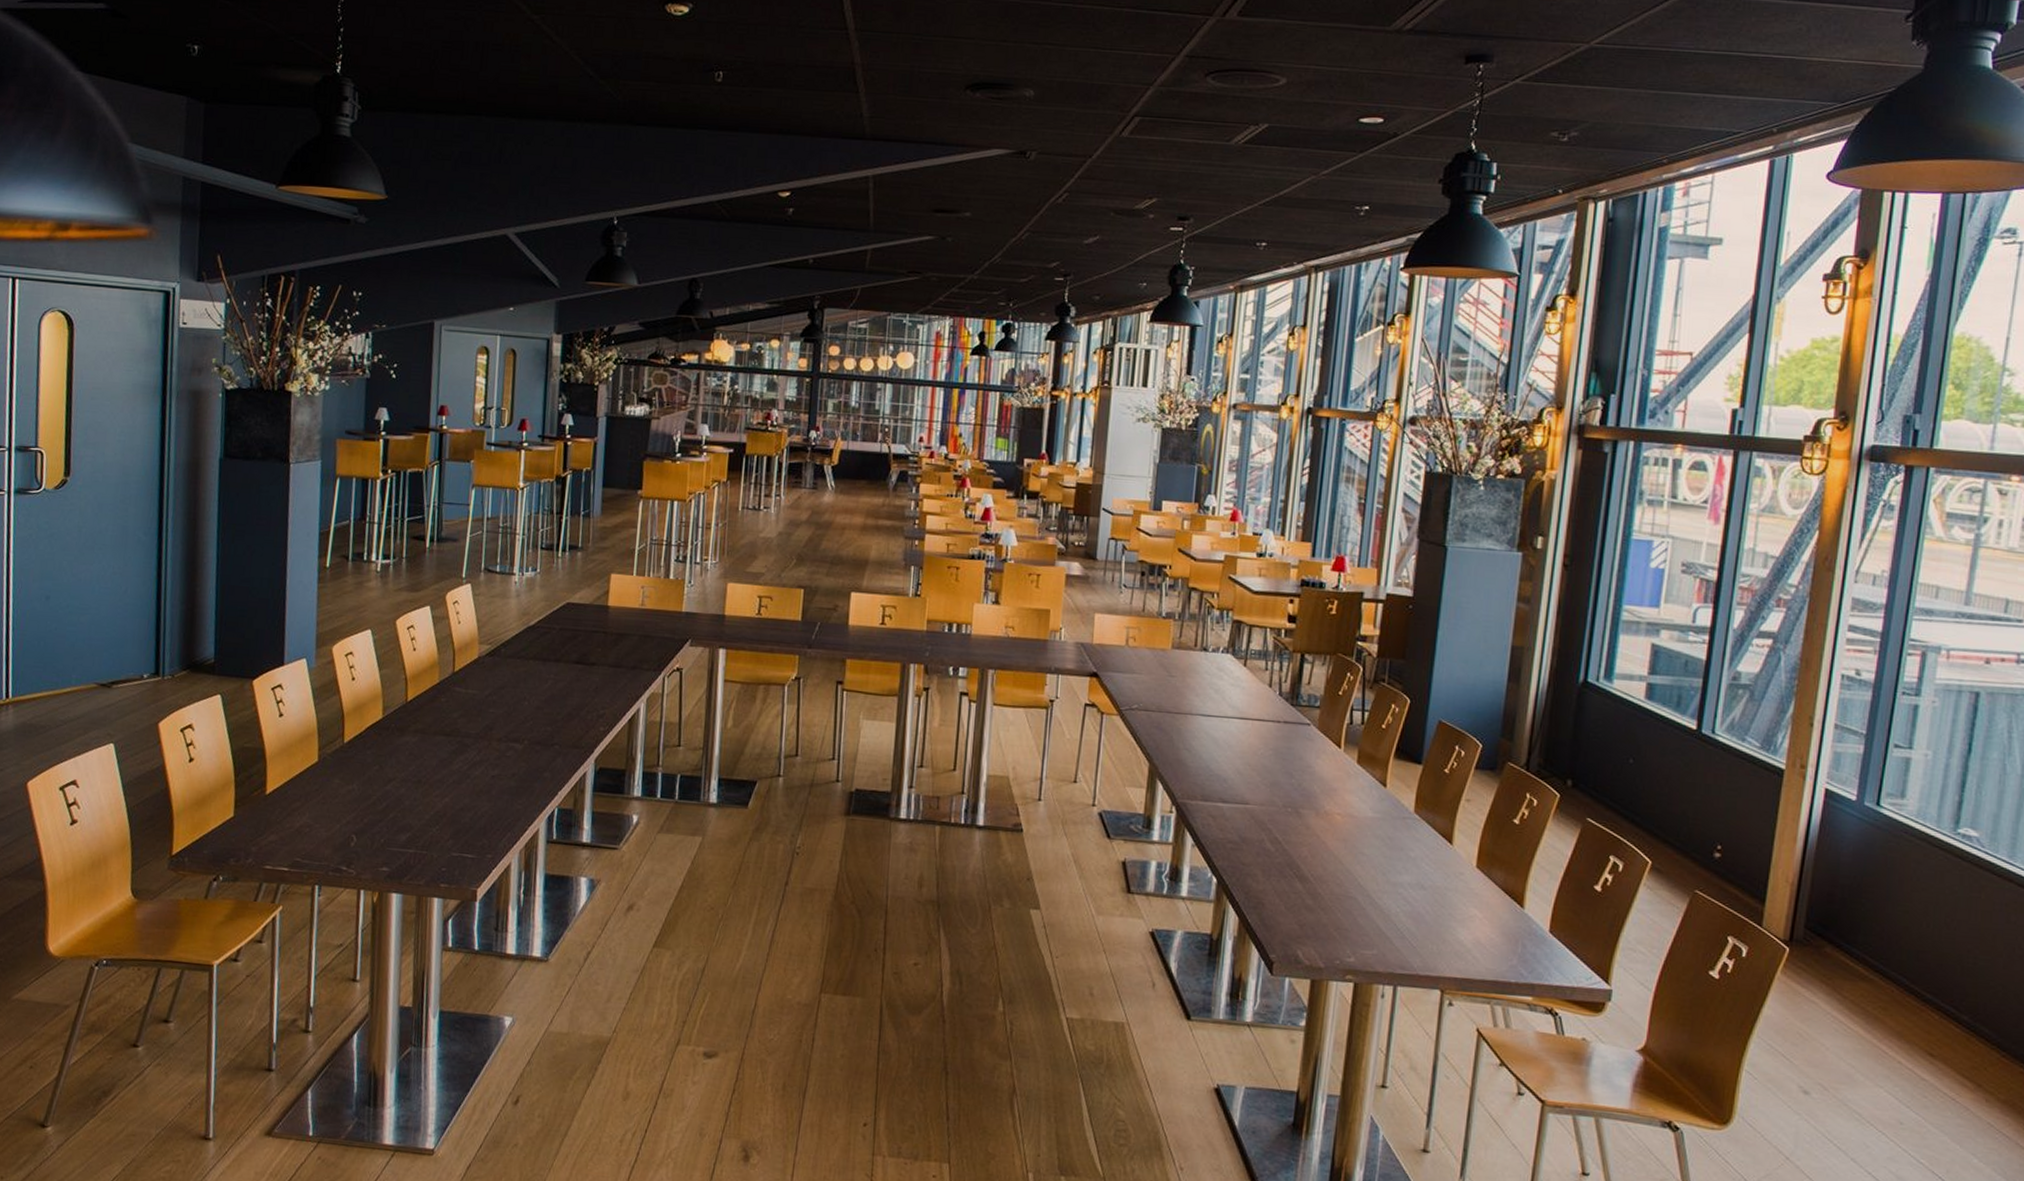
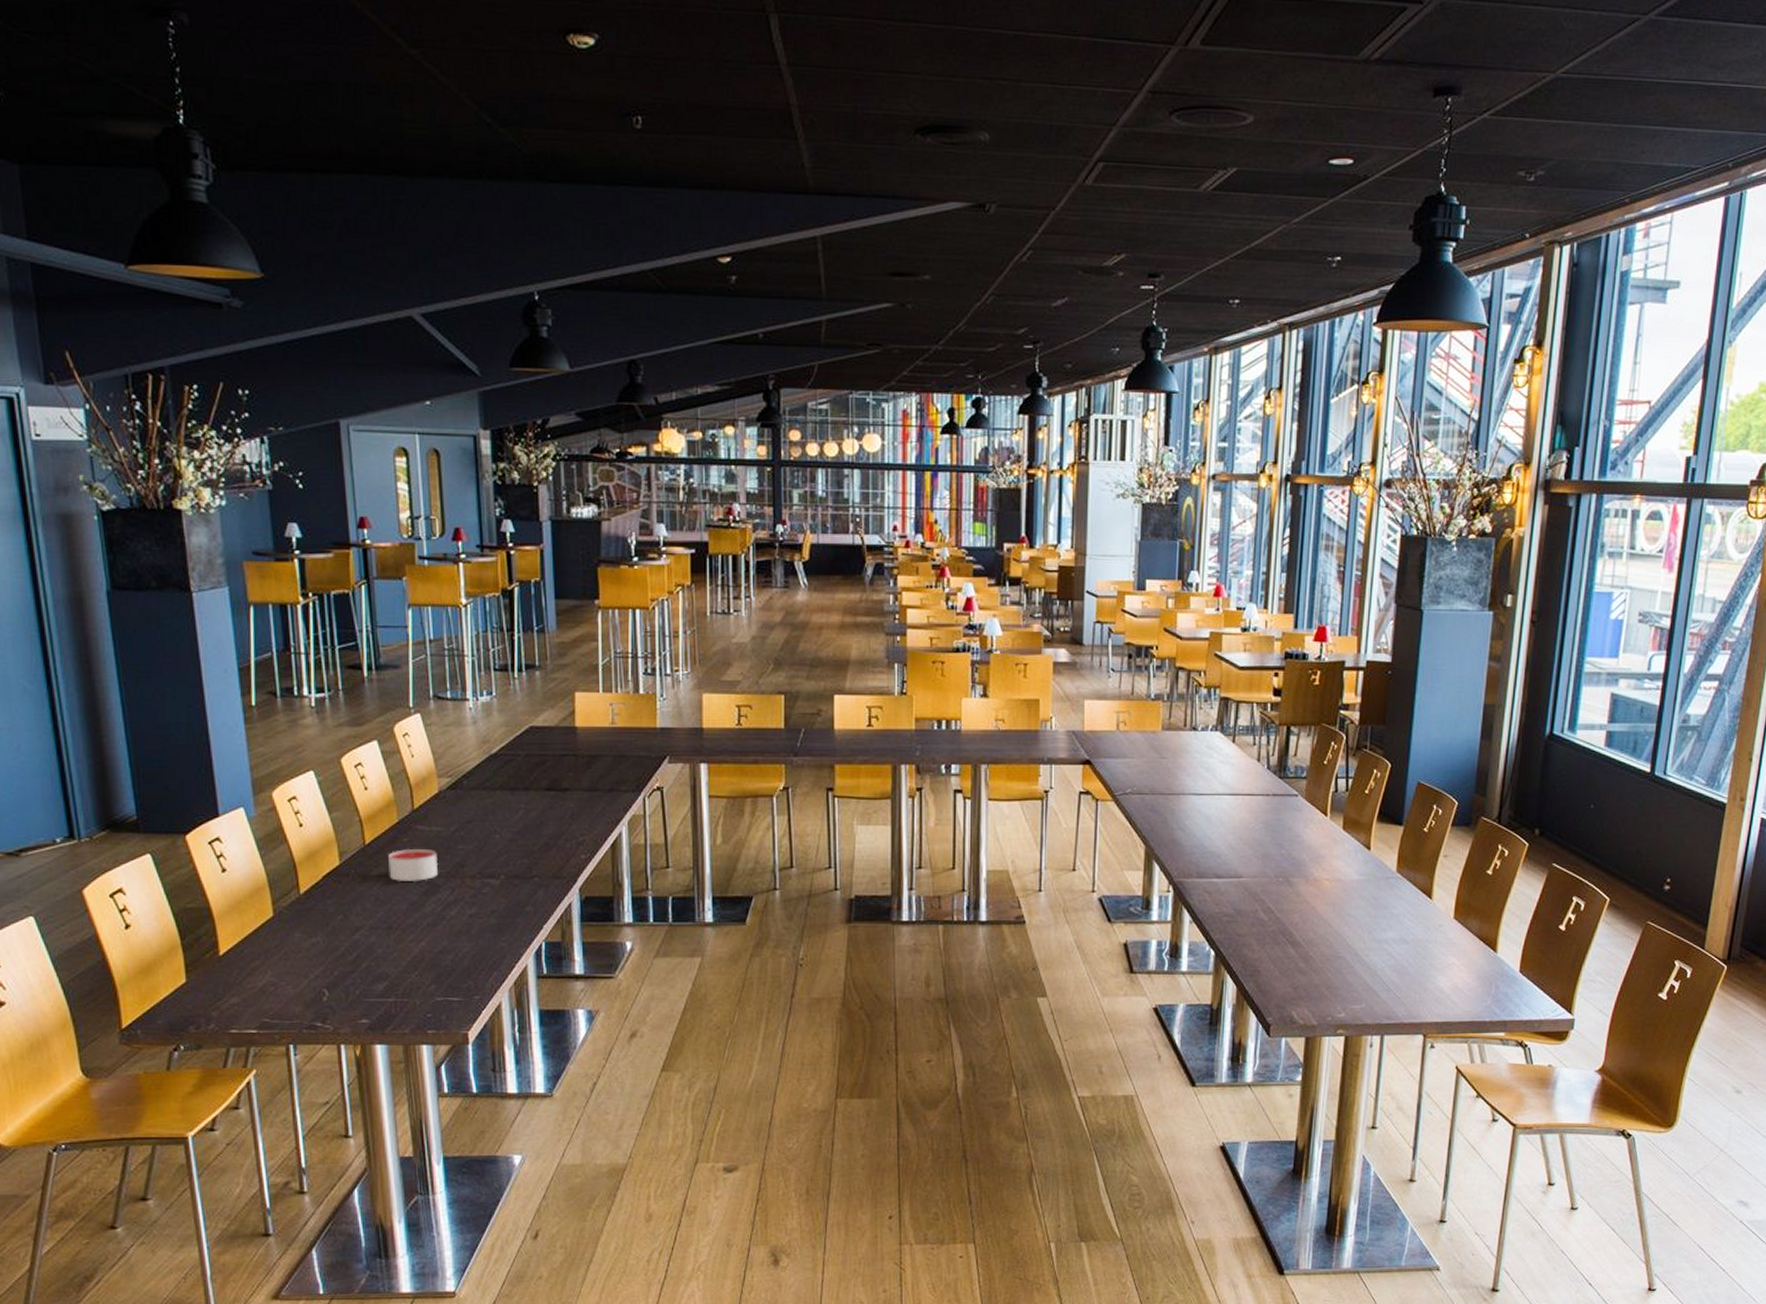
candle: none [424,708,470,741] -> present [388,848,439,883]

